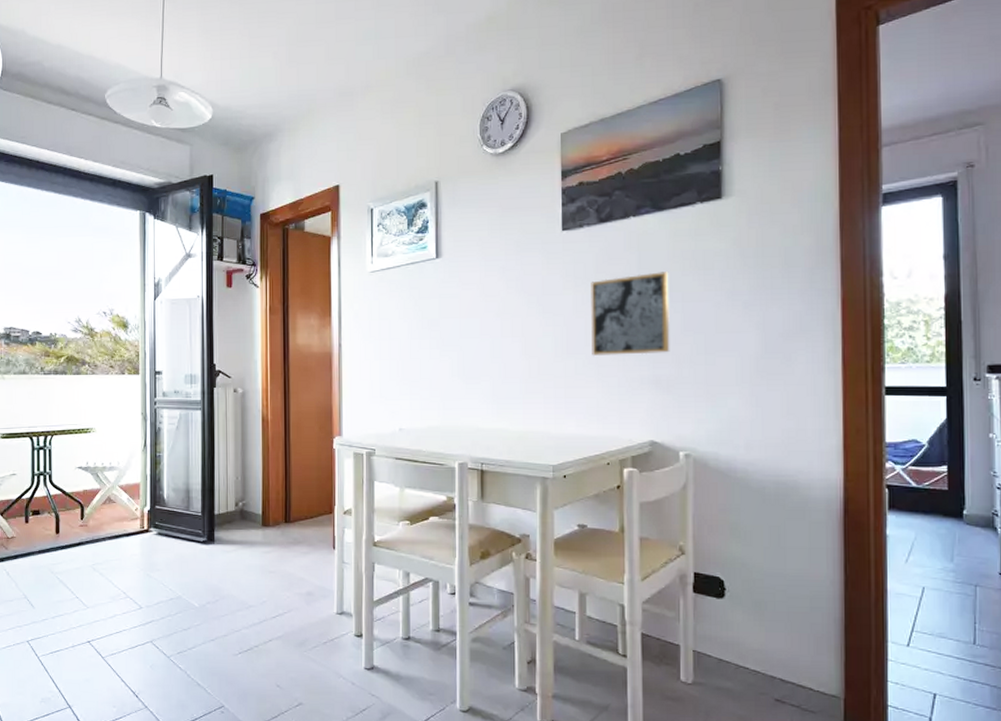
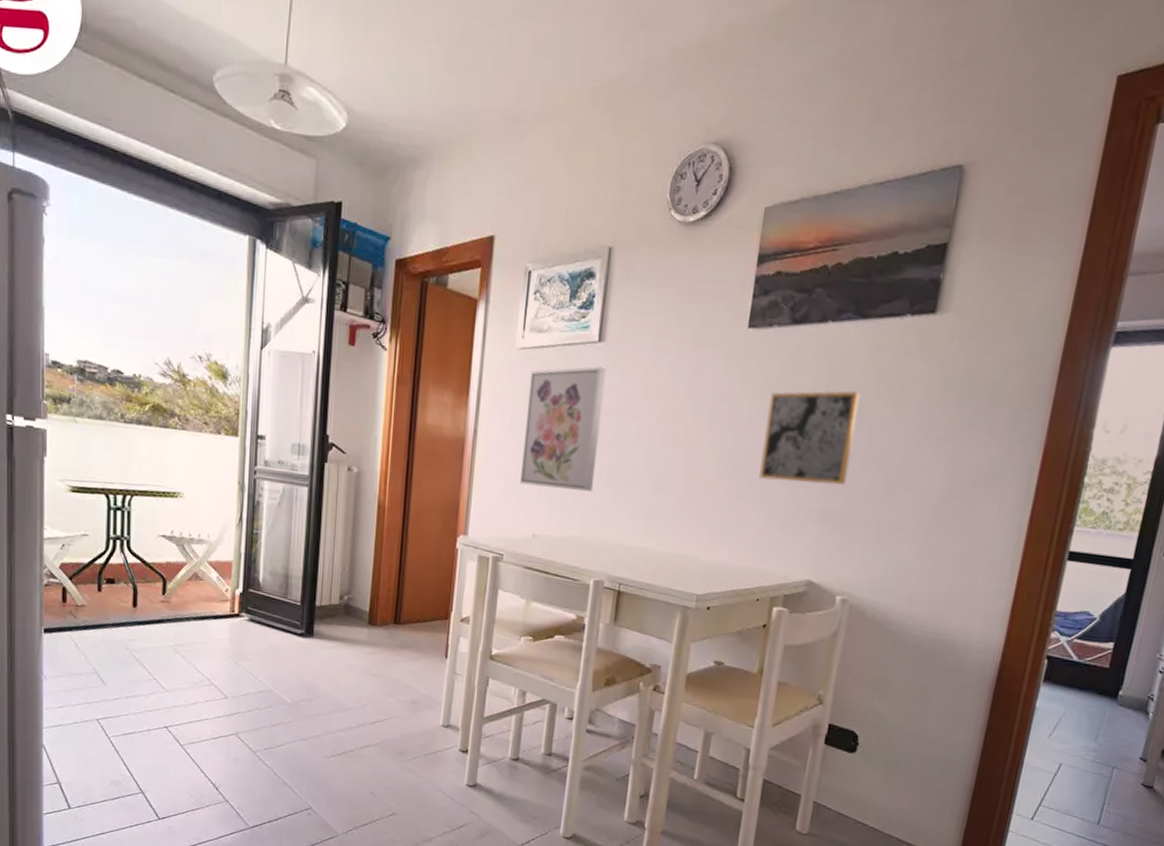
wall art: none [382,278,448,386] -> present [520,366,607,492]

